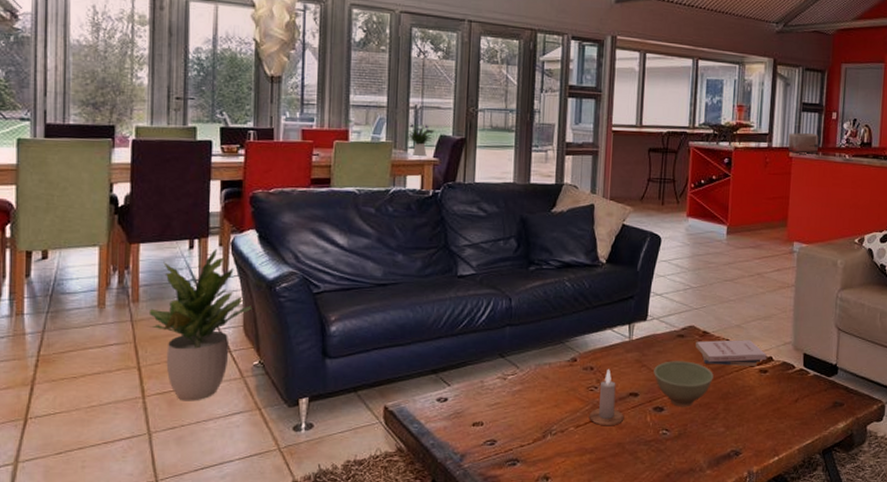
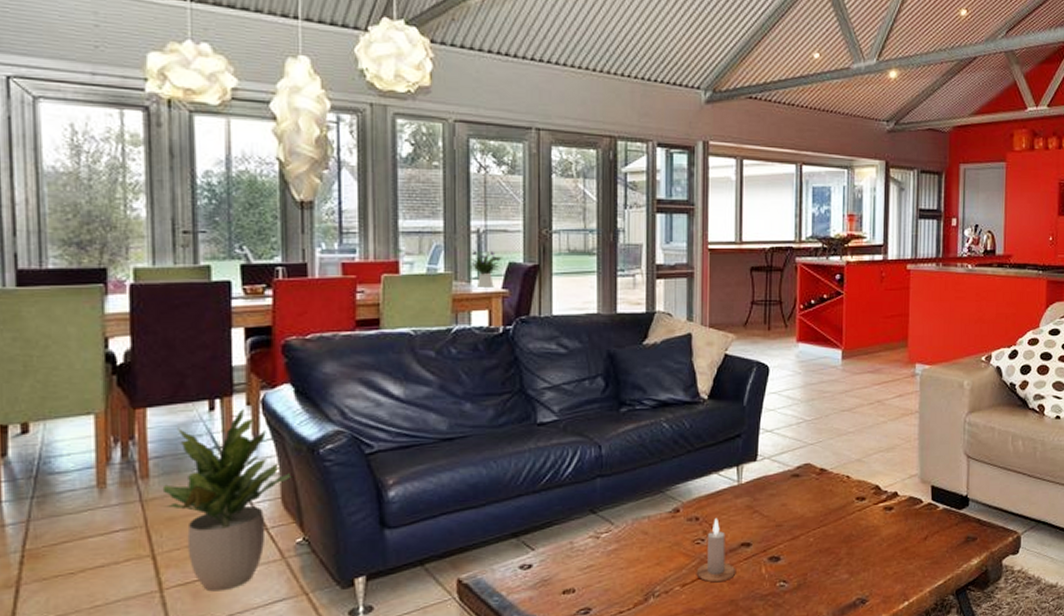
bowl: present [654,361,714,407] -> none [767,503,834,555]
books: present [695,339,767,367] -> none [813,475,891,505]
toaster: present [788,132,819,155] -> none [905,242,938,267]

